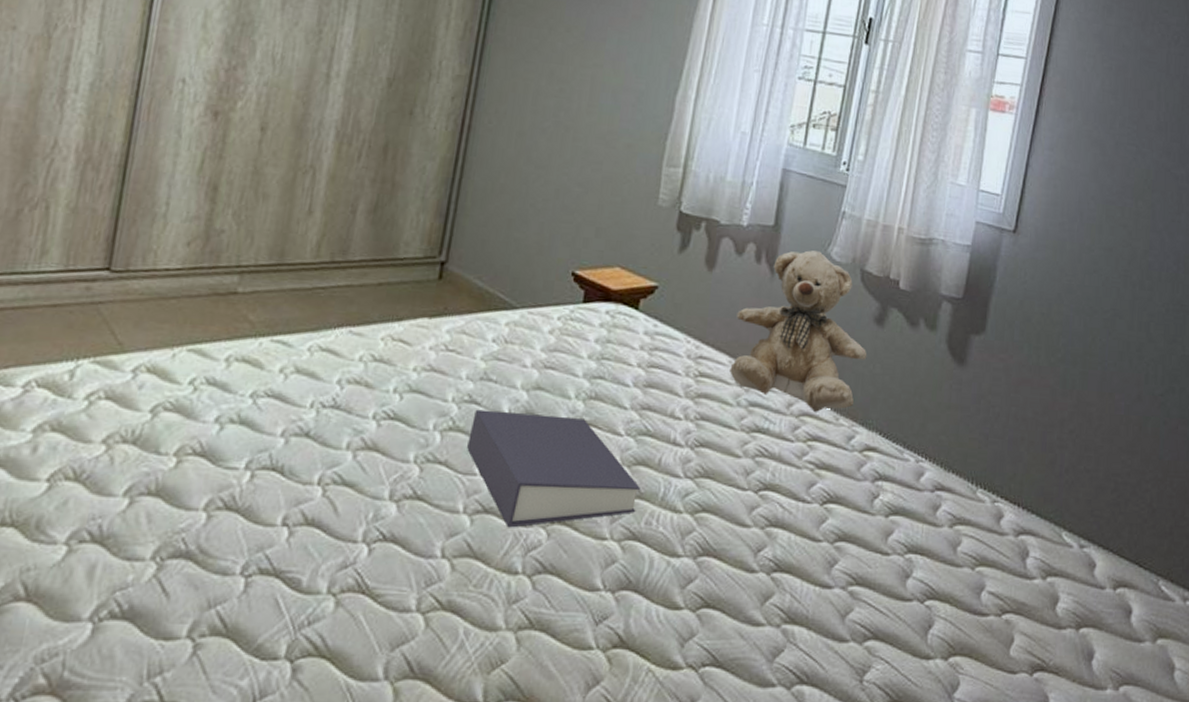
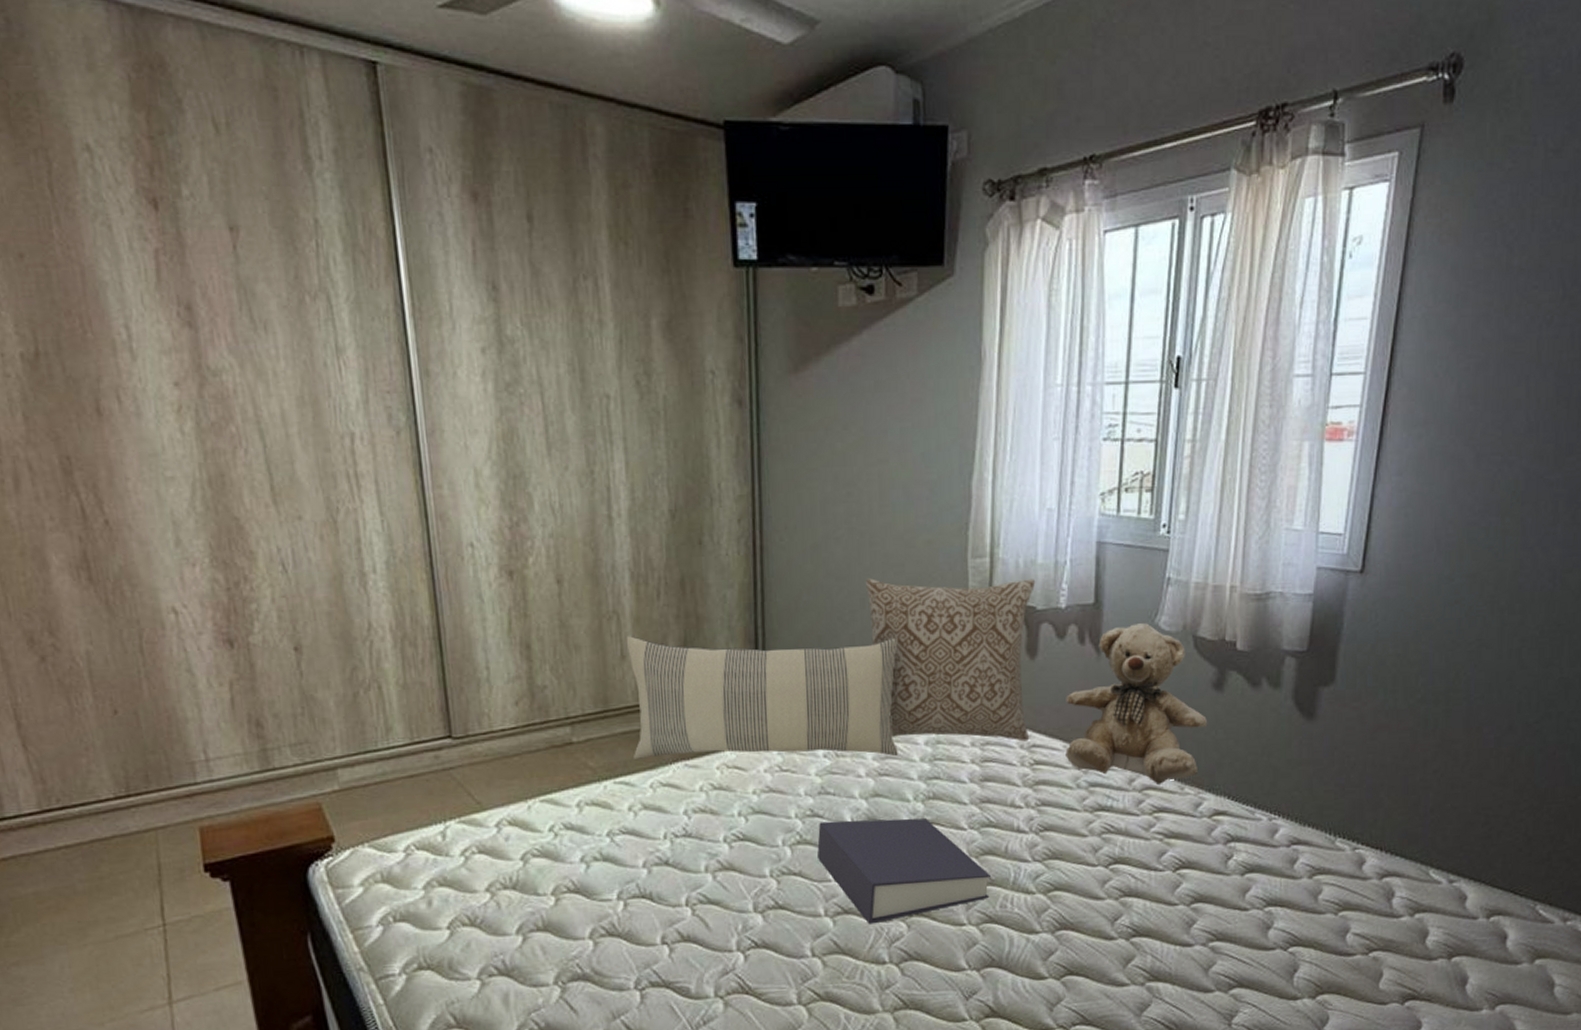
pillow: none [296,192,585,351] -> present [627,636,898,761]
pillow: none [559,171,723,352] -> present [866,578,1036,742]

